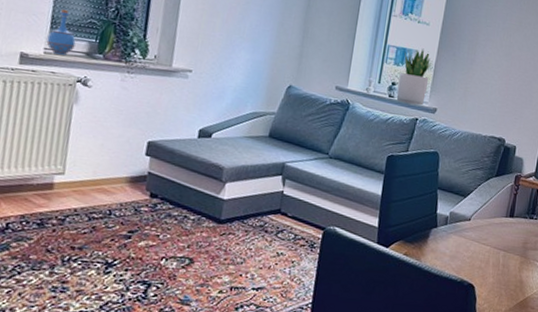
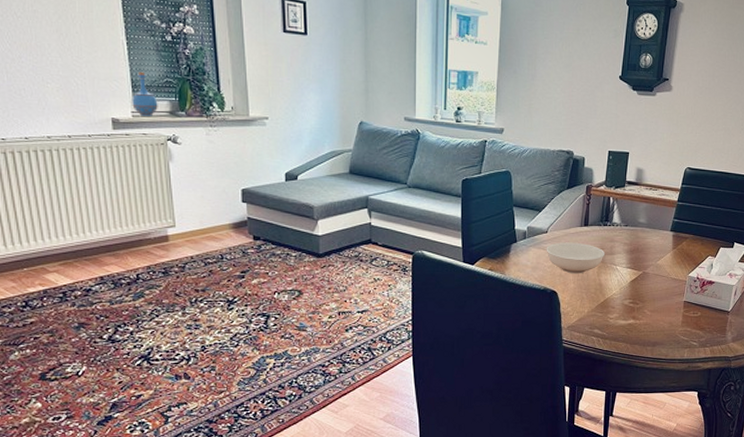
planter: present [396,48,431,106] -> none [463,69,493,127]
bowl: none [467,232,529,268] -> present [546,242,606,274]

